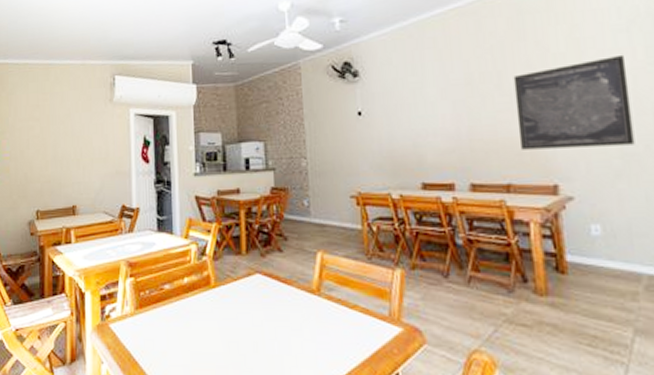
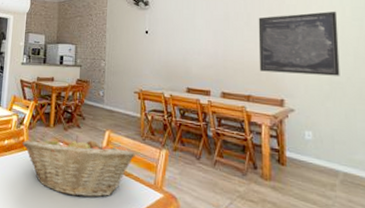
fruit basket: none [207,261,360,342] -> present [22,135,135,198]

